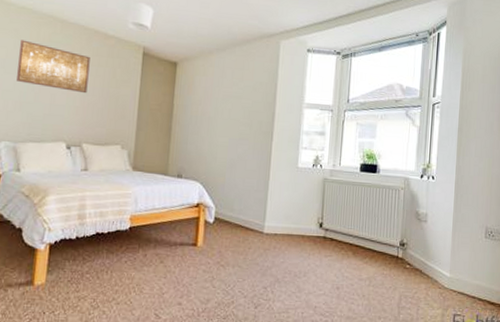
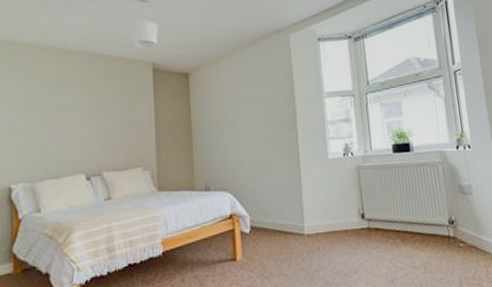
wall art: present [17,40,90,94] -> none [27,76,101,120]

